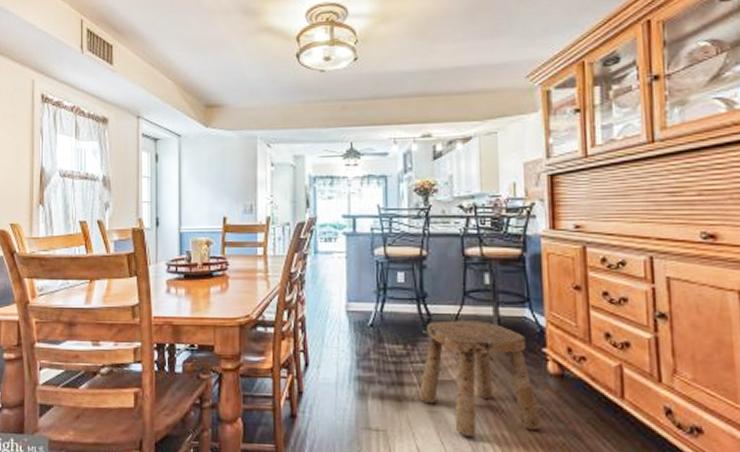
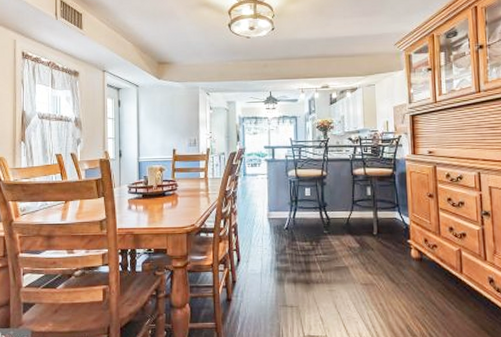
stool: present [419,320,542,437] -> none [322,222,408,307]

